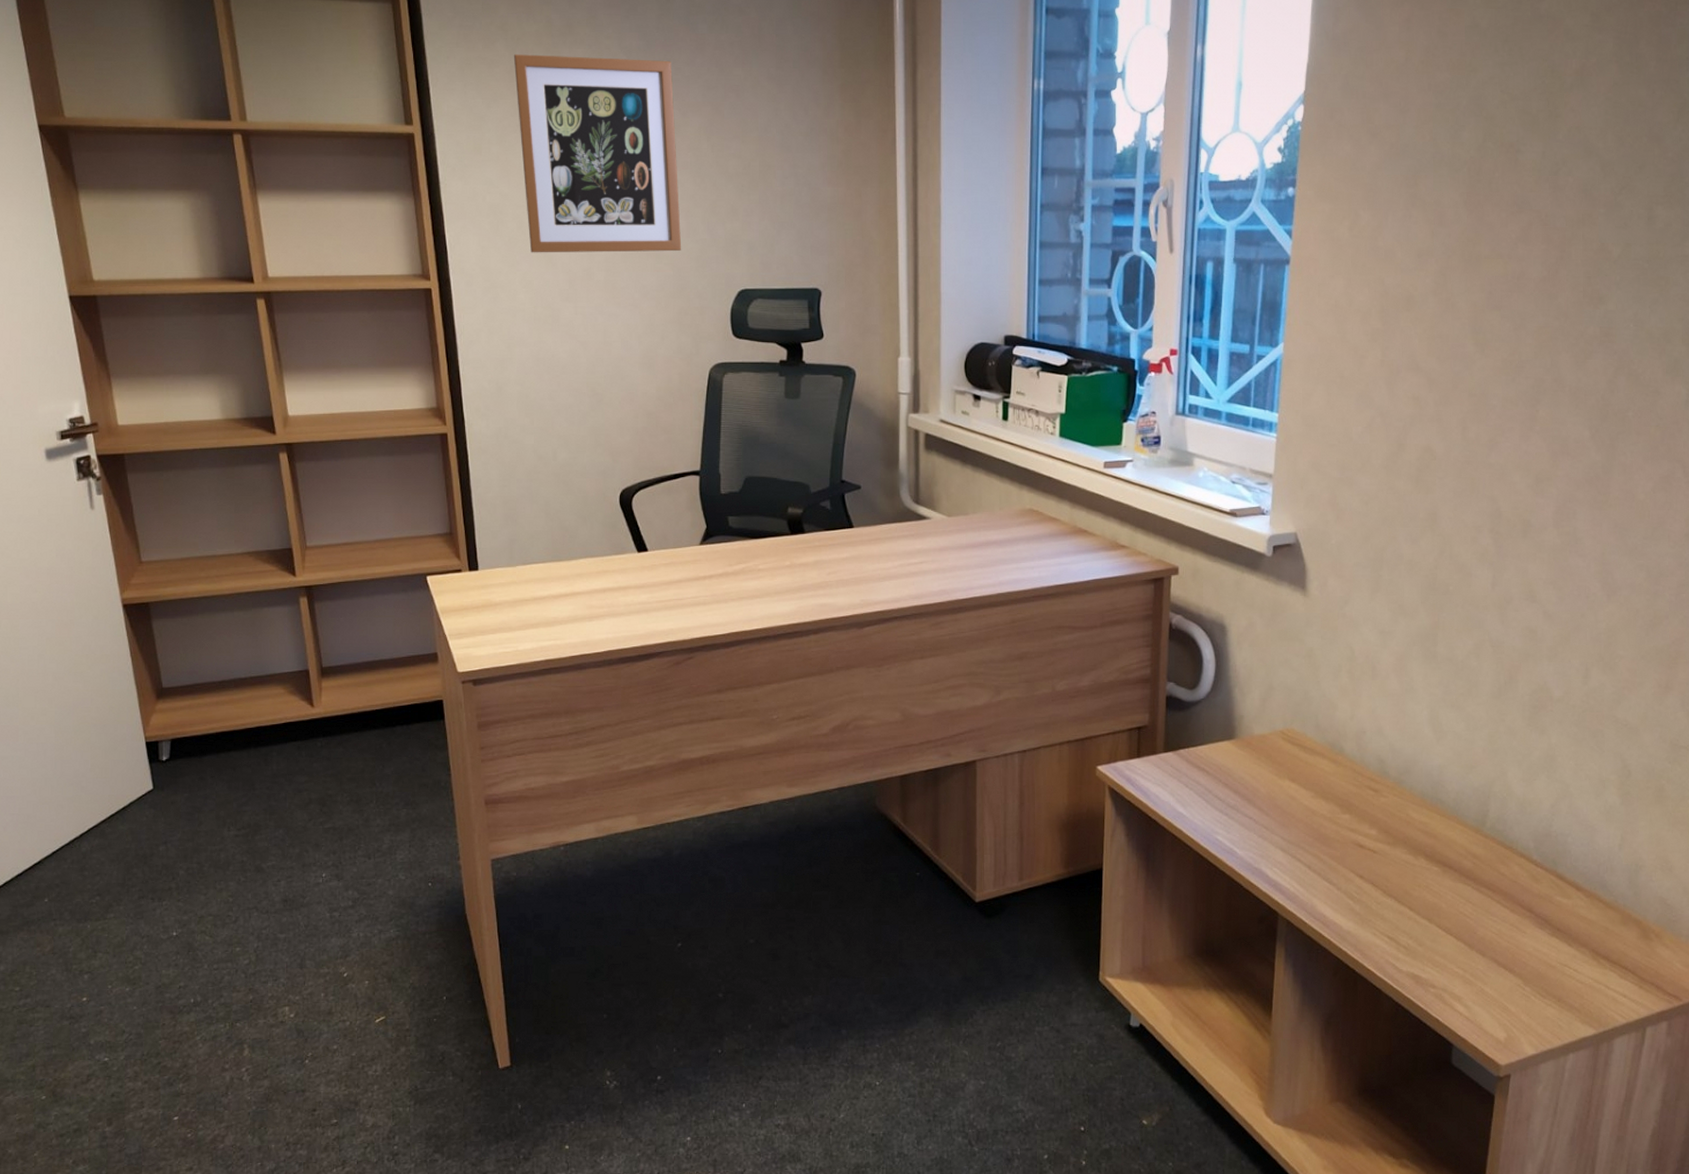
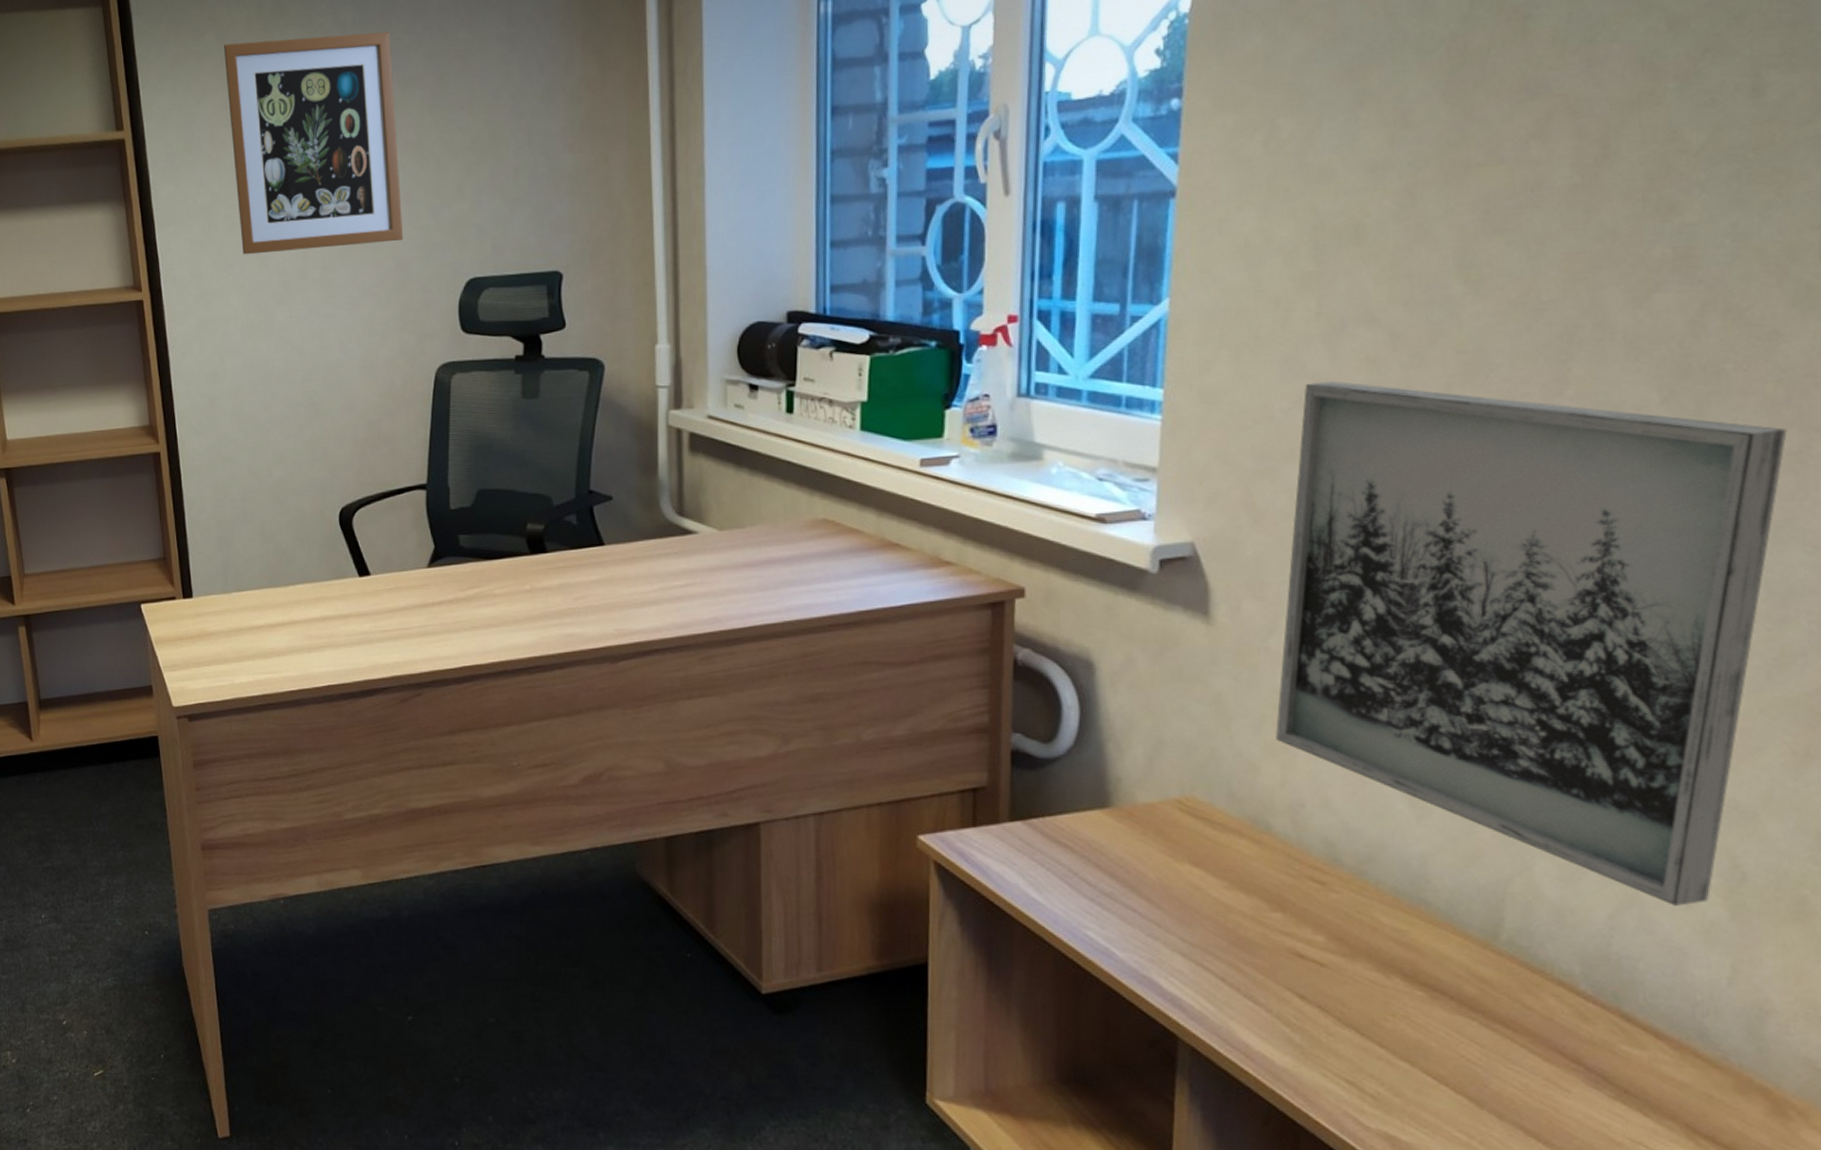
wall art: none [1348,412,1662,796] -> present [1276,380,1787,906]

